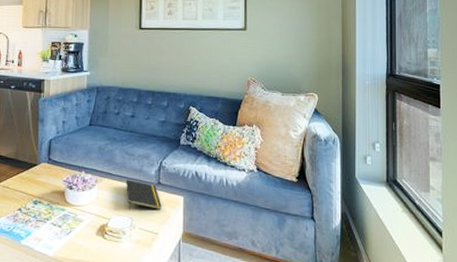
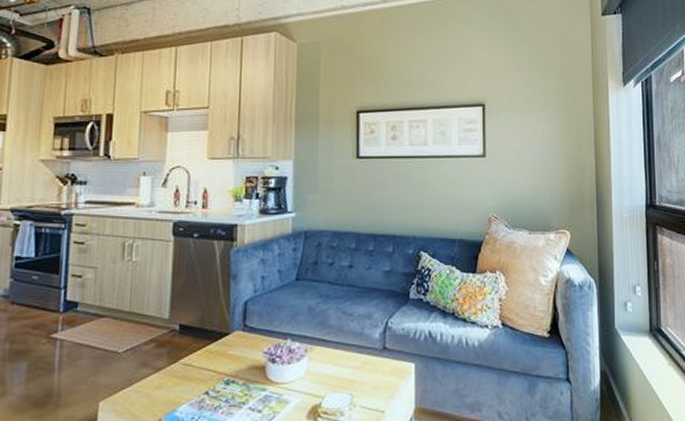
notepad: present [126,180,162,211] -> none [344,346,388,386]

